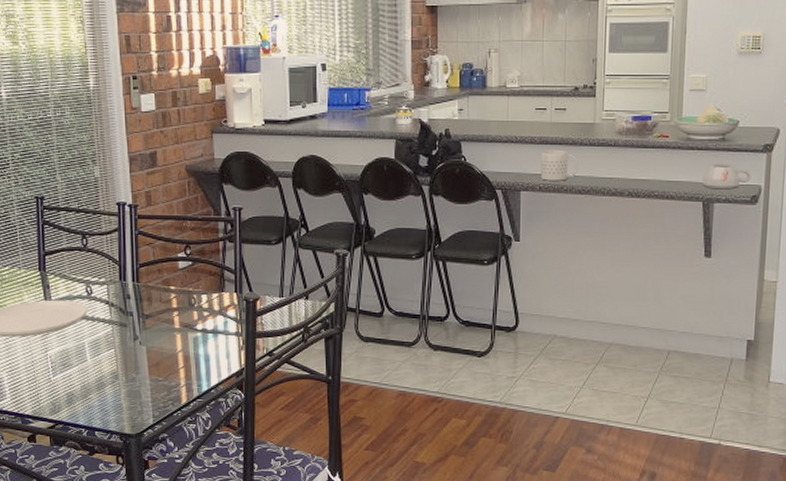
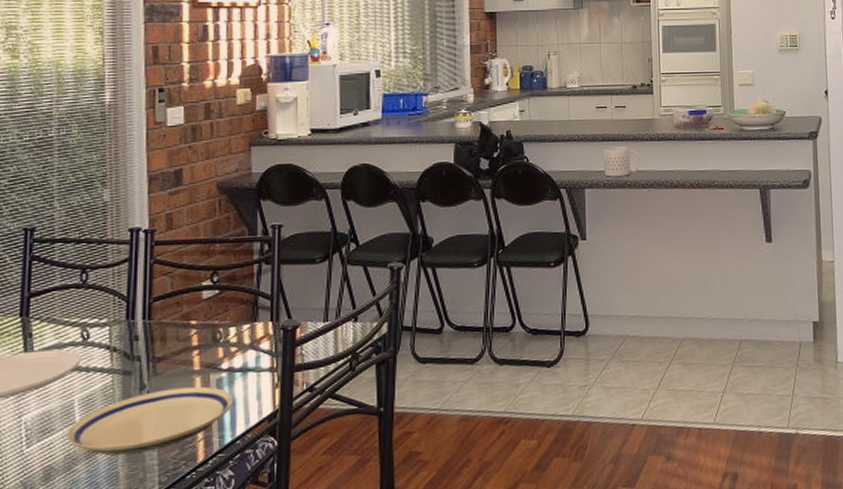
plate: none [81,341,208,391] -> present [66,386,234,456]
cup: present [702,163,752,190] -> none [757,151,802,176]

